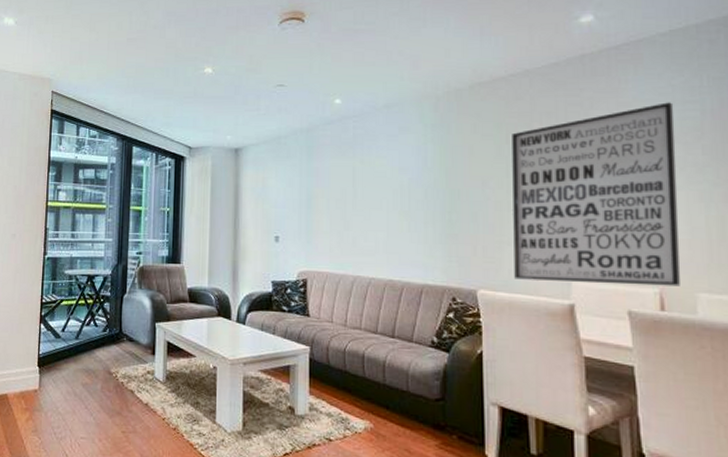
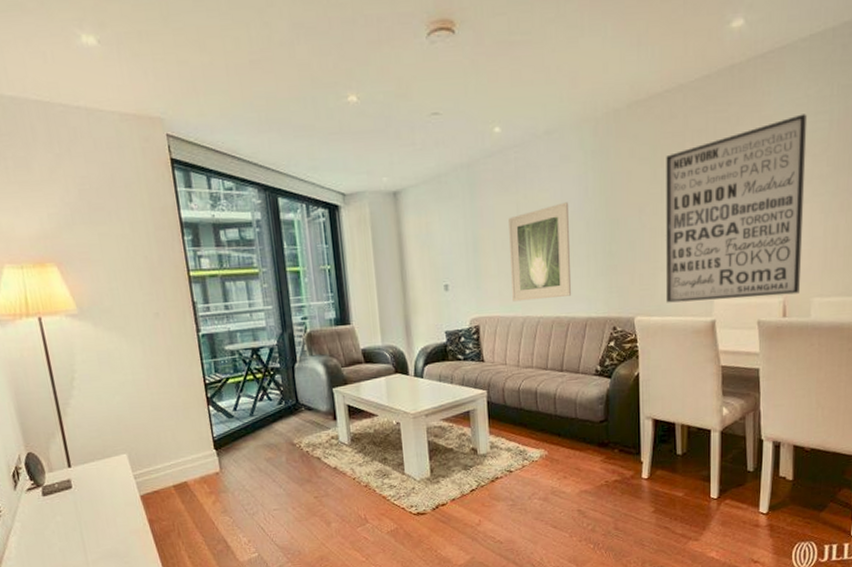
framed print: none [343,170,407,261] -> present [509,202,572,302]

